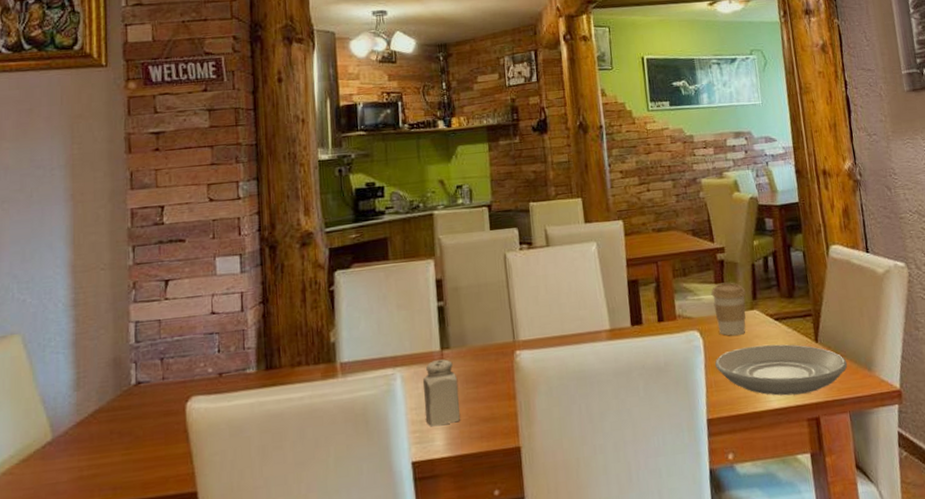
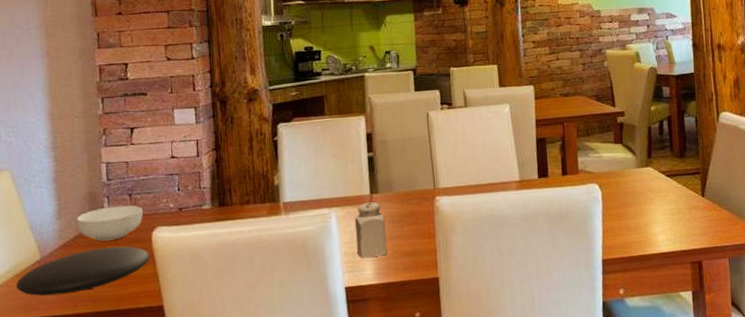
plate: none [21,421,183,485] -> present [16,246,150,296]
cereal bowl: none [97,371,176,416] -> present [76,205,143,241]
coffee cup: present [711,282,746,336] -> none [610,142,642,189]
plate: present [715,344,848,396] -> none [611,197,730,242]

